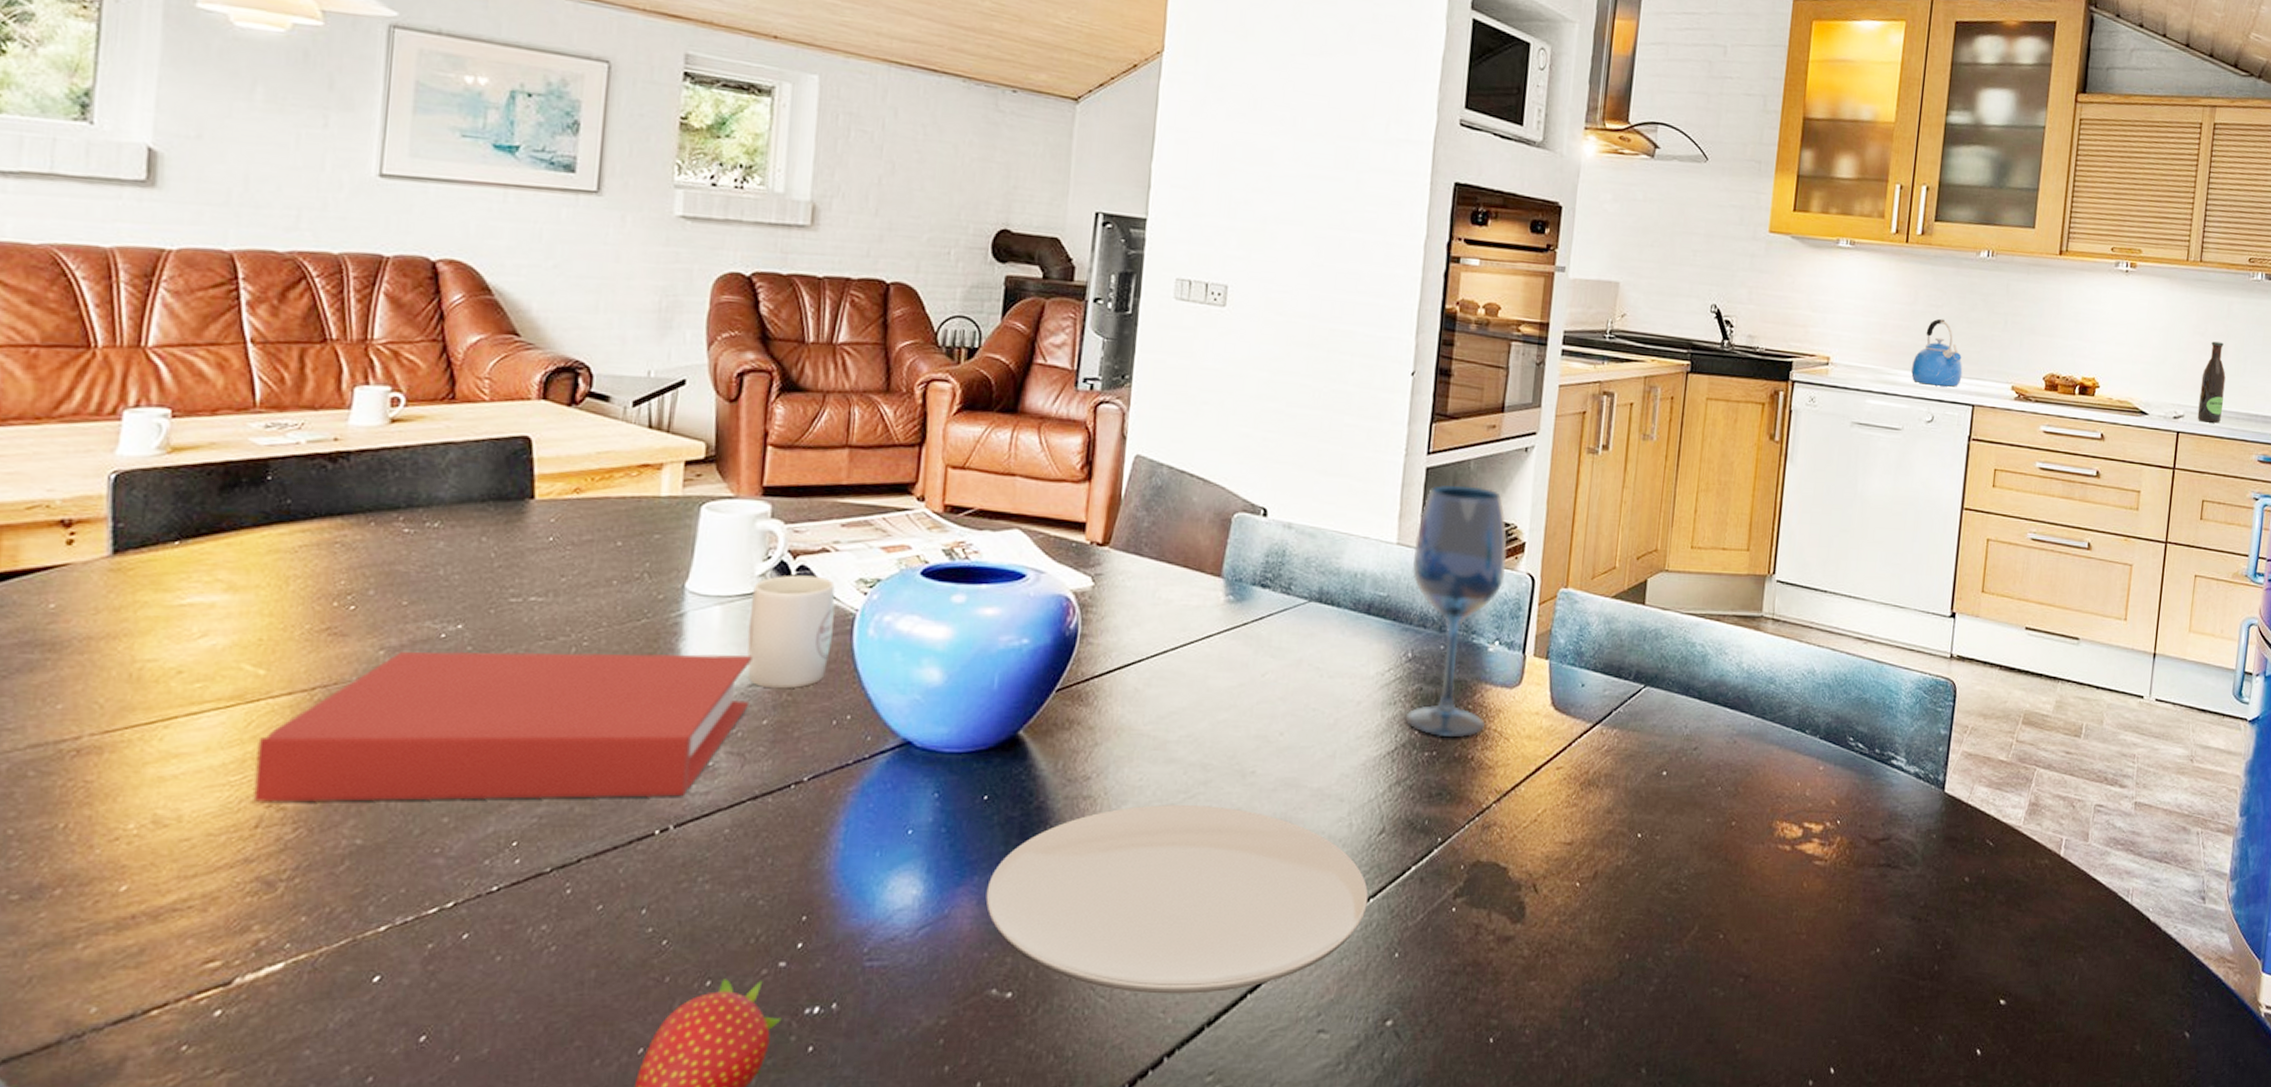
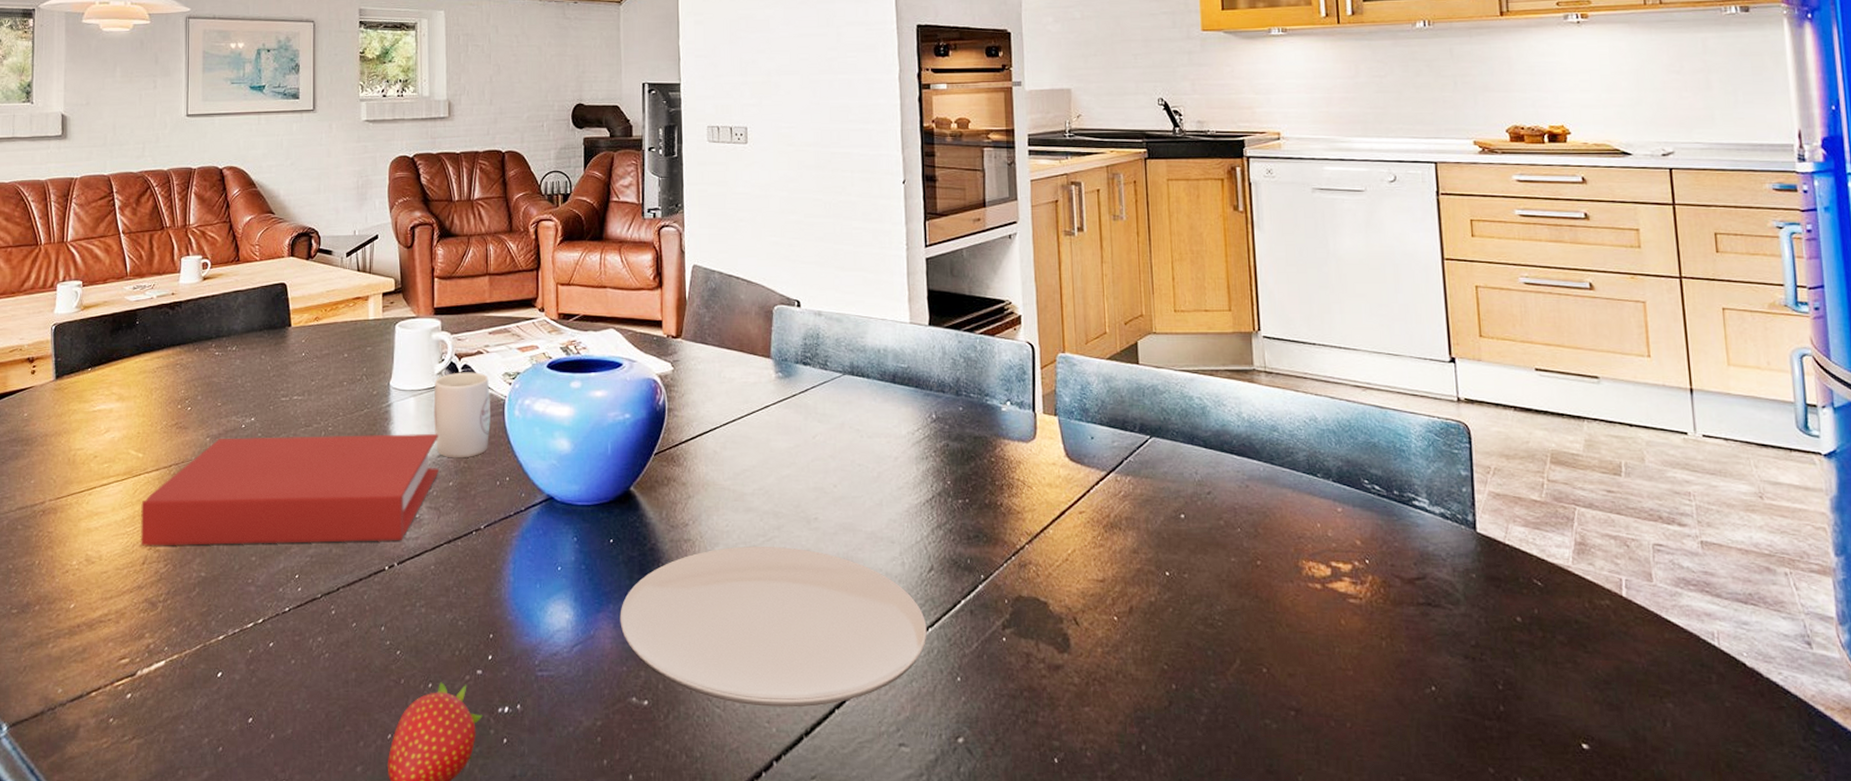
wineglass: present [1405,484,1507,737] -> none [925,271,1008,486]
kettle: present [1911,318,1963,387] -> none [1364,87,1419,148]
bottle: present [2197,341,2226,423] -> none [1686,77,1719,156]

